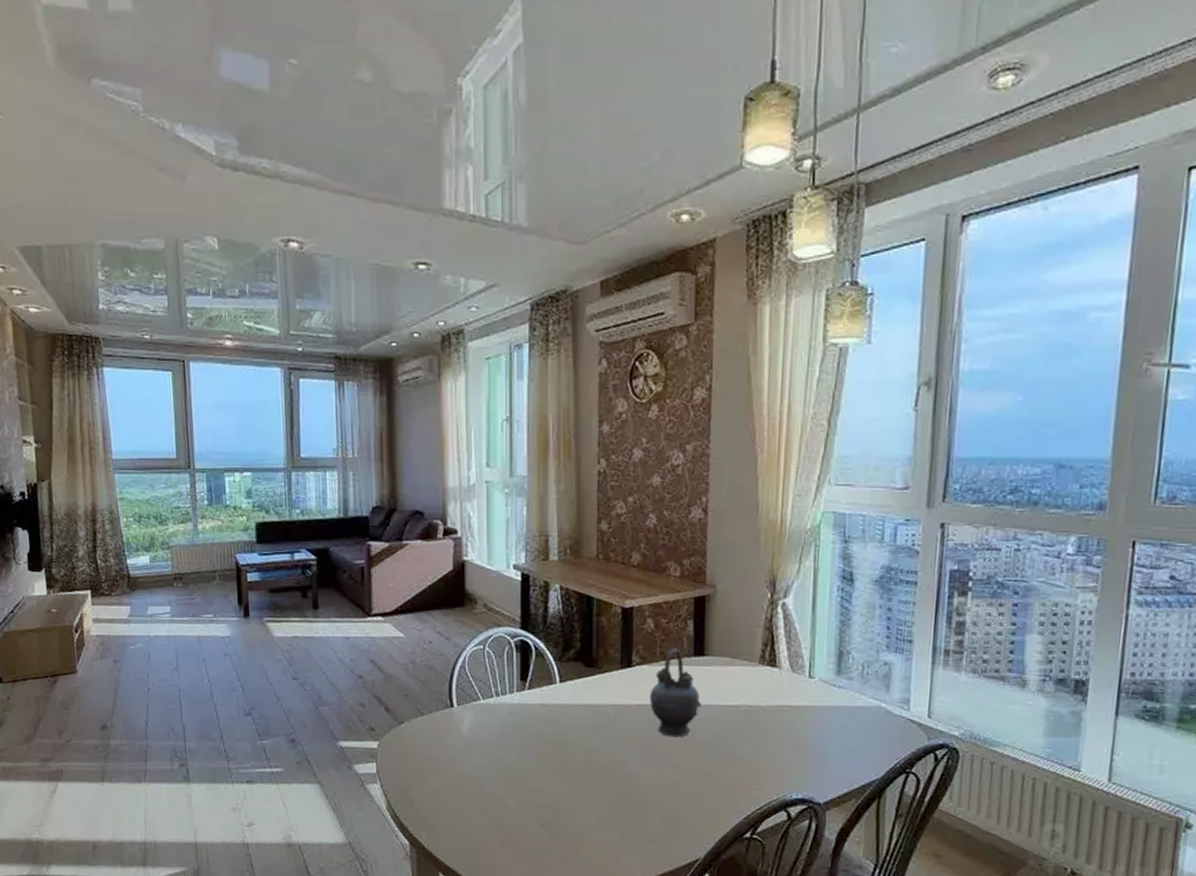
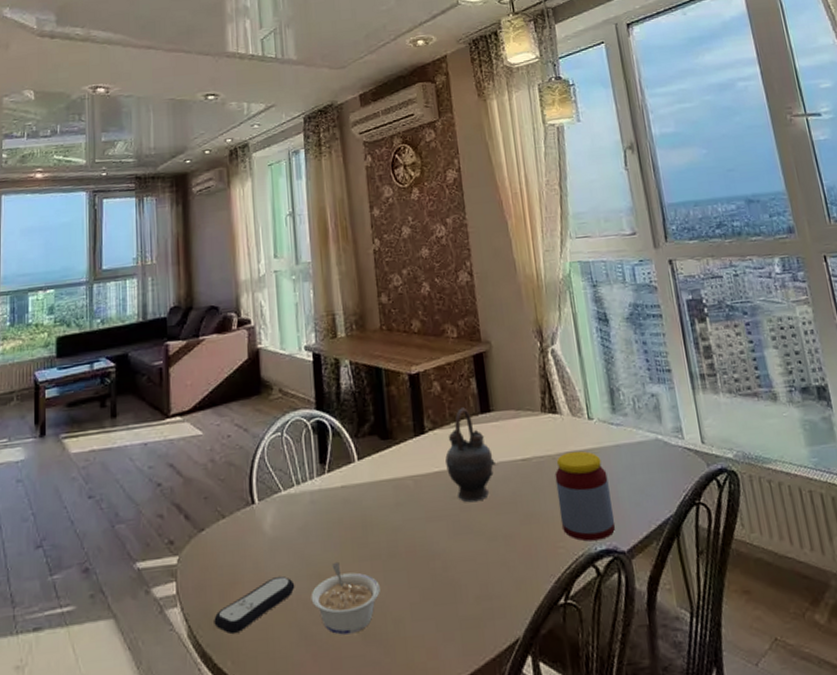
remote control: none [411,772,489,814] -> present [214,575,295,635]
legume: none [503,769,570,830] -> present [311,561,380,635]
jar: none [760,705,818,790] -> present [555,451,616,542]

